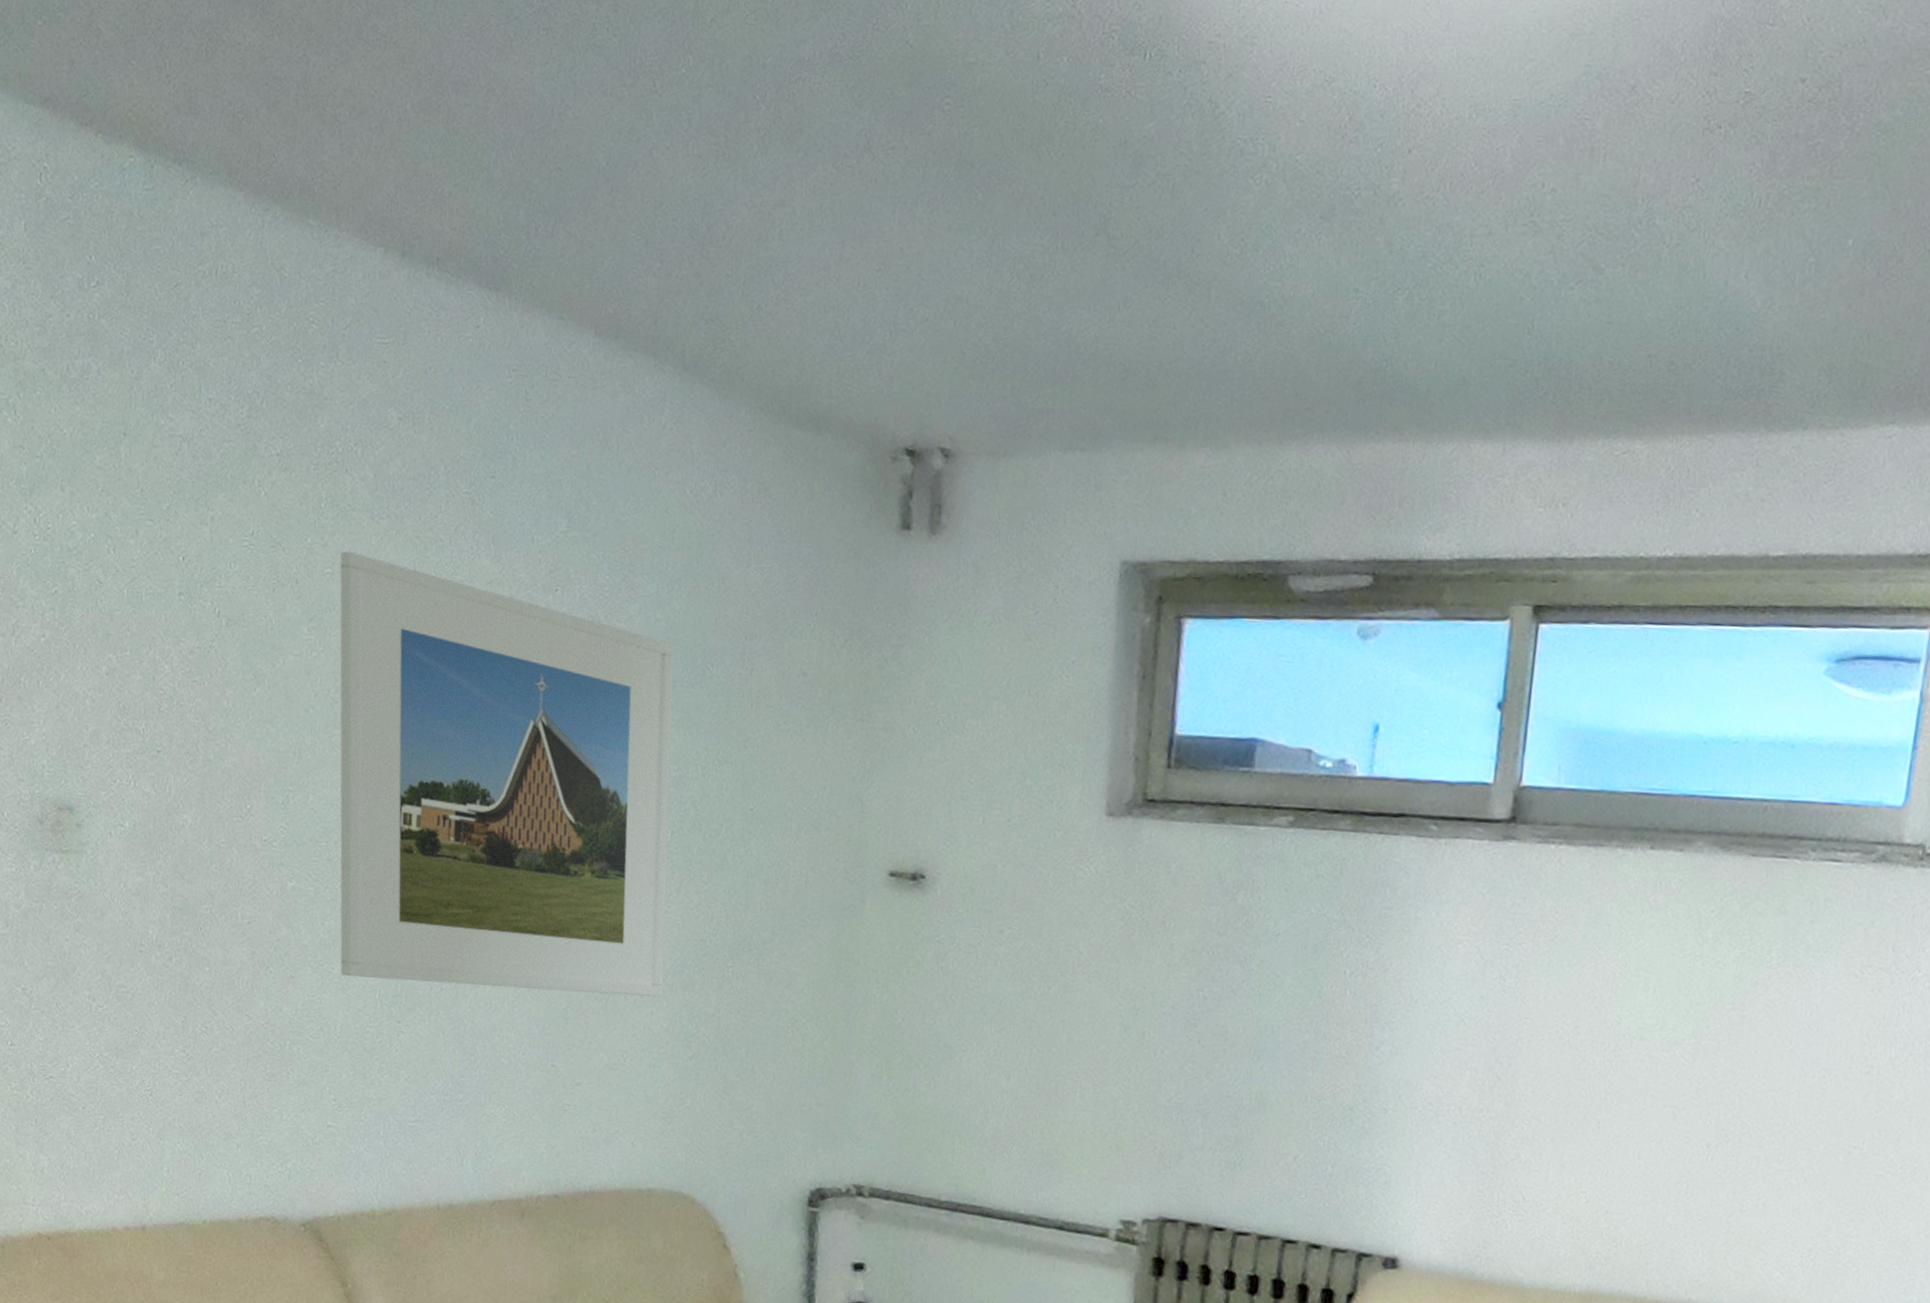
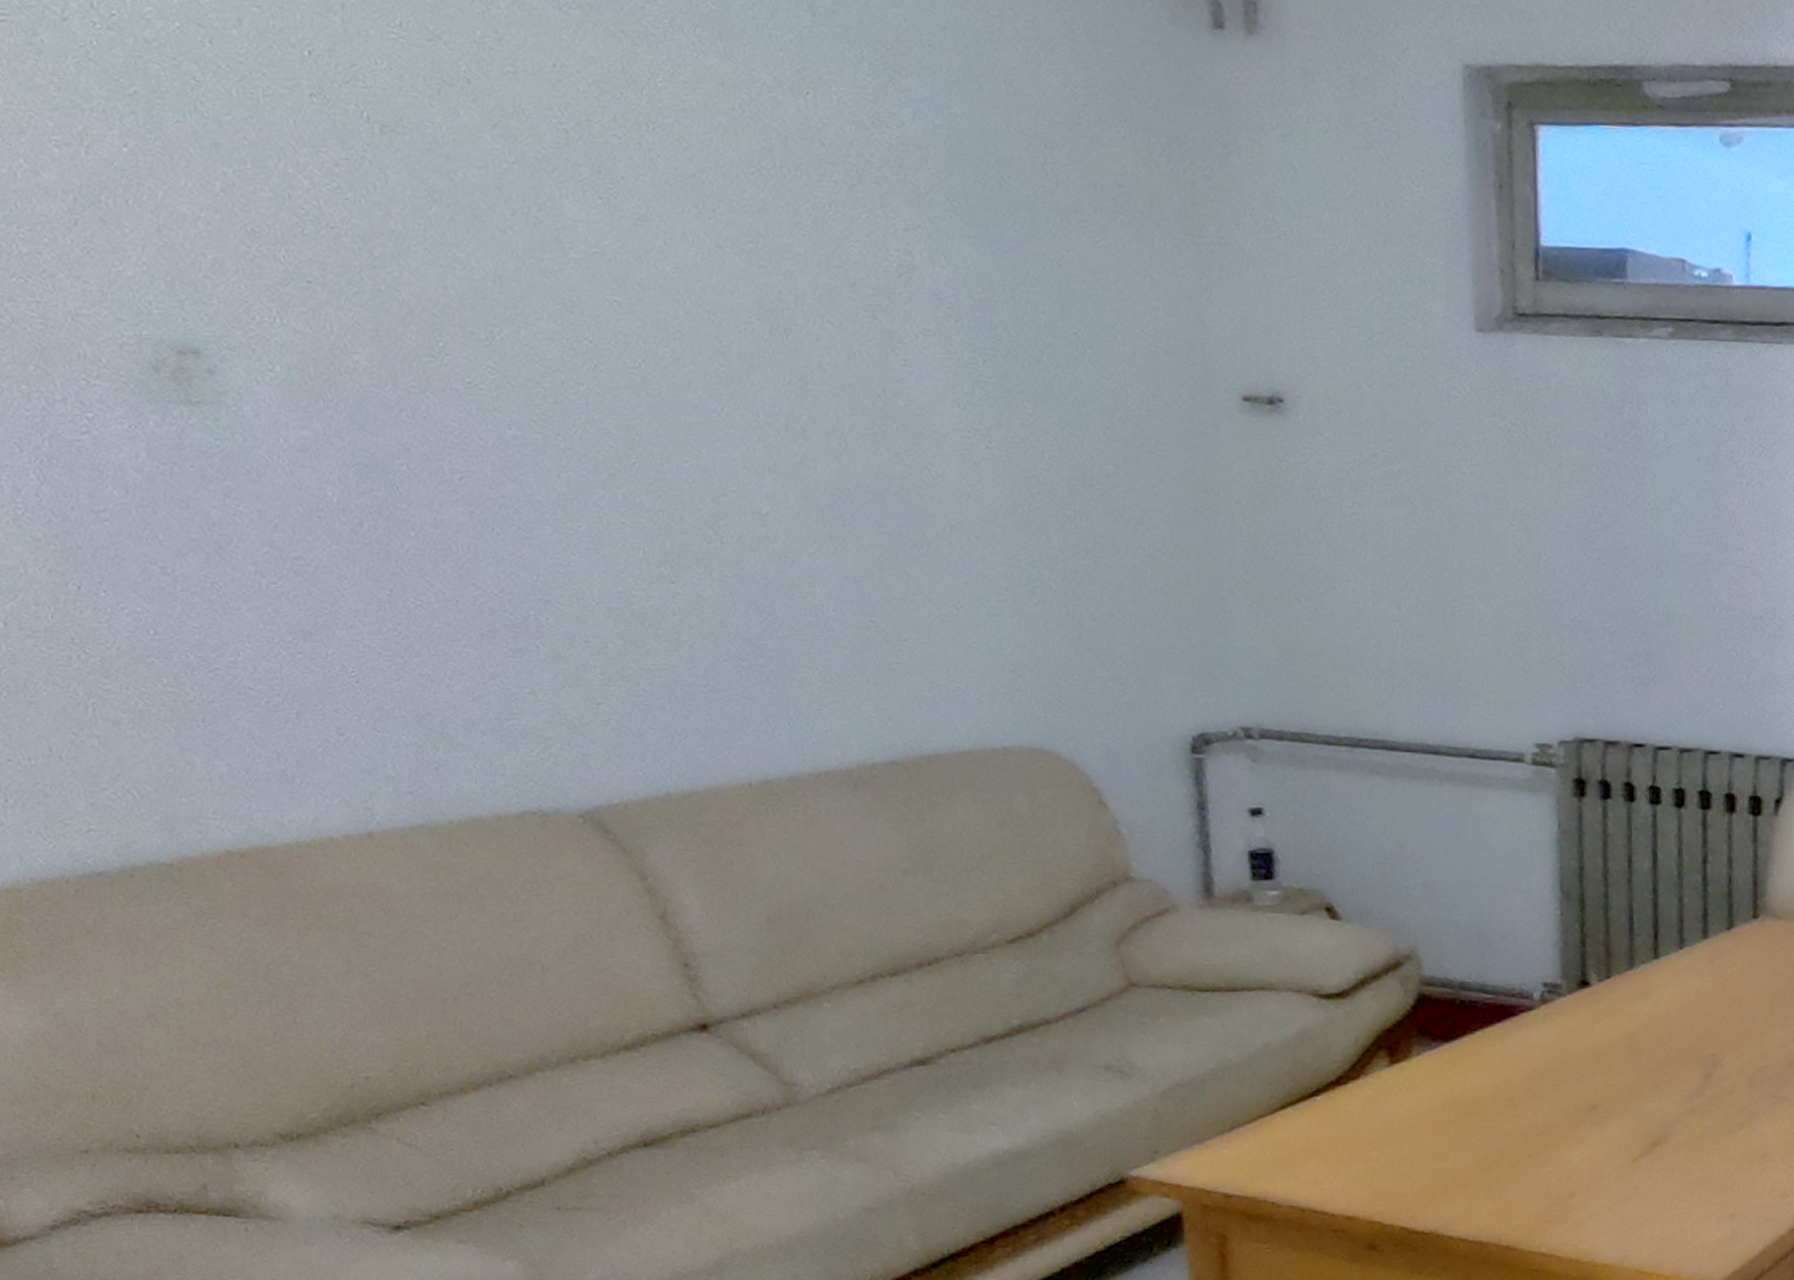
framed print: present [340,551,675,998] -> none [522,46,995,541]

